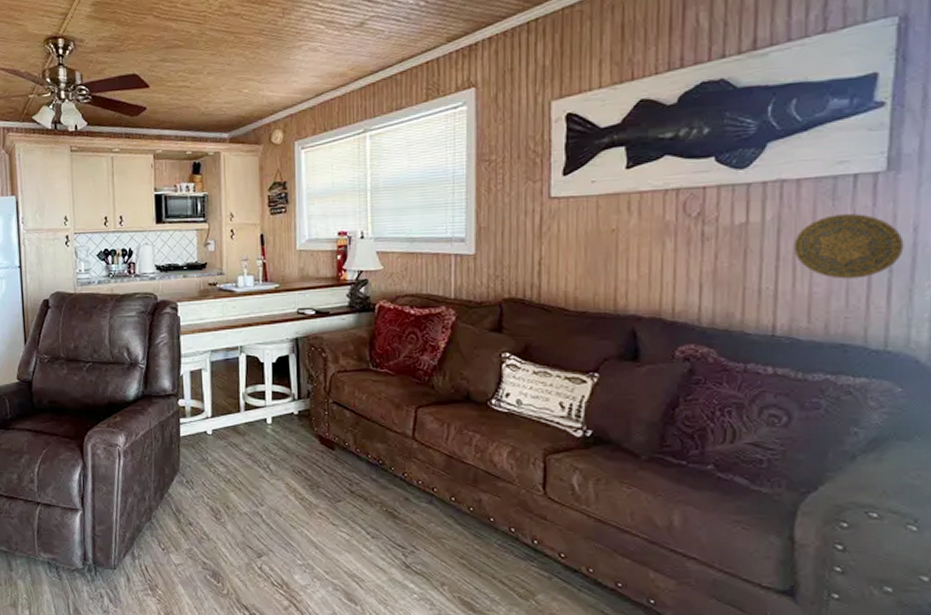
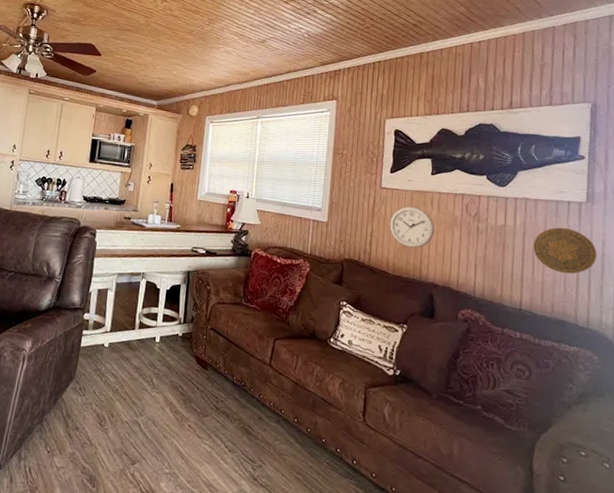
wall clock: none [566,216,634,273] -> present [389,206,434,248]

